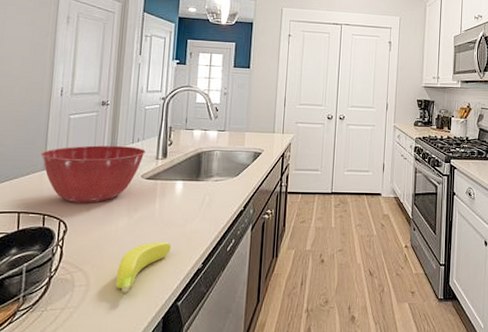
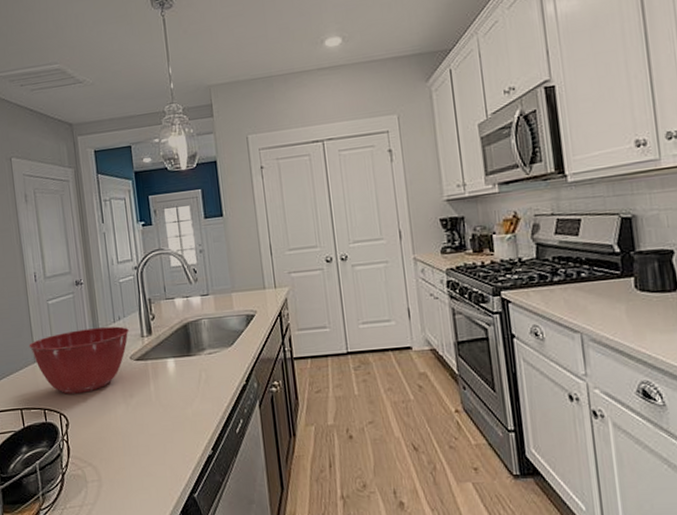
banana: present [115,242,171,294] -> none [125,428,176,488]

